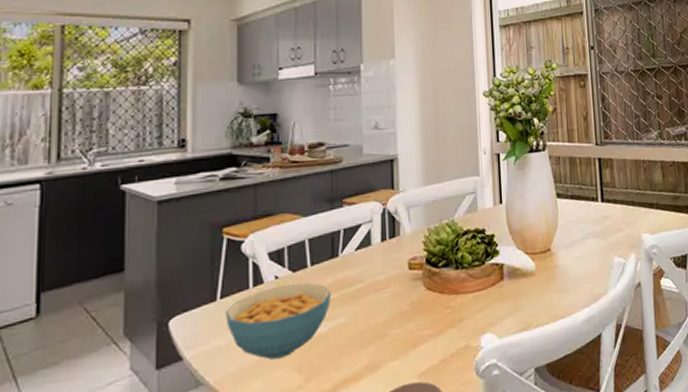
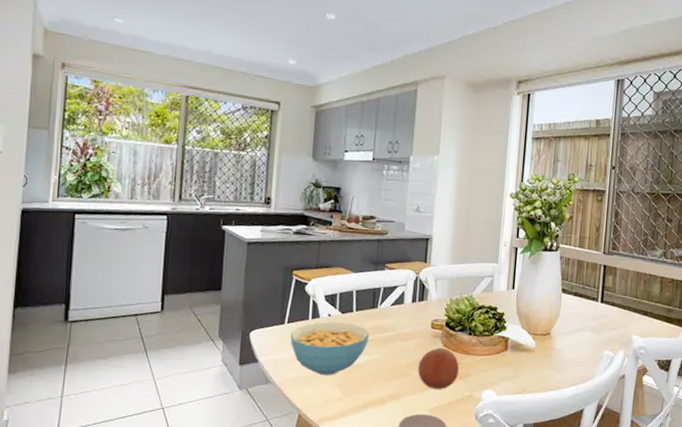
fruit: none [398,291,449,348] -> present [418,347,459,390]

